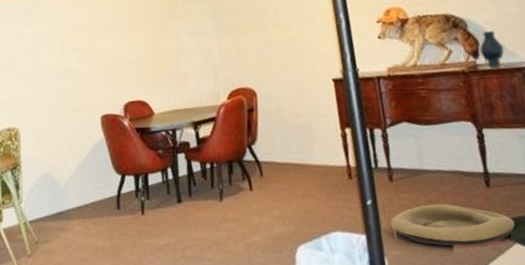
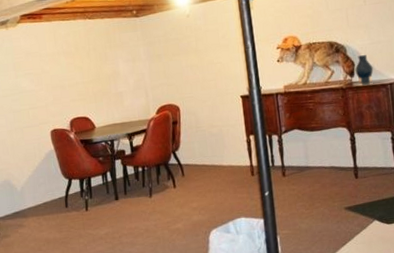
dog bed: present [390,204,515,246] -> none [282,192,375,225]

